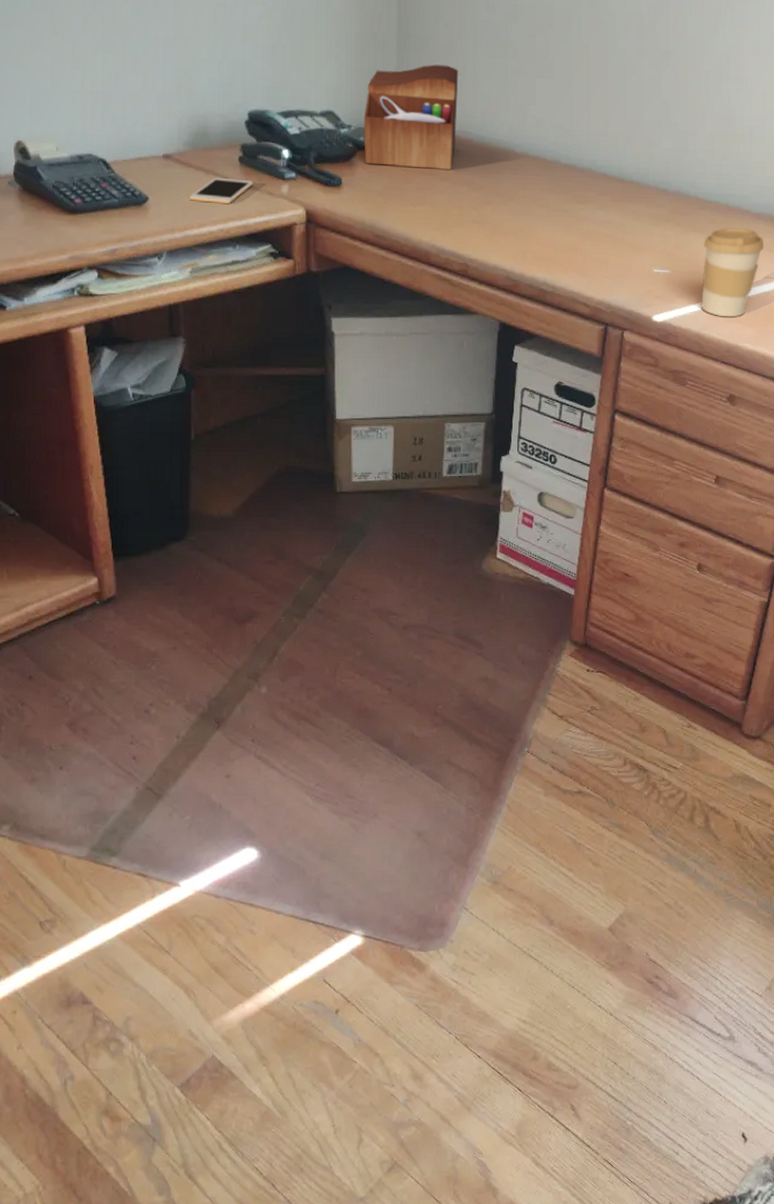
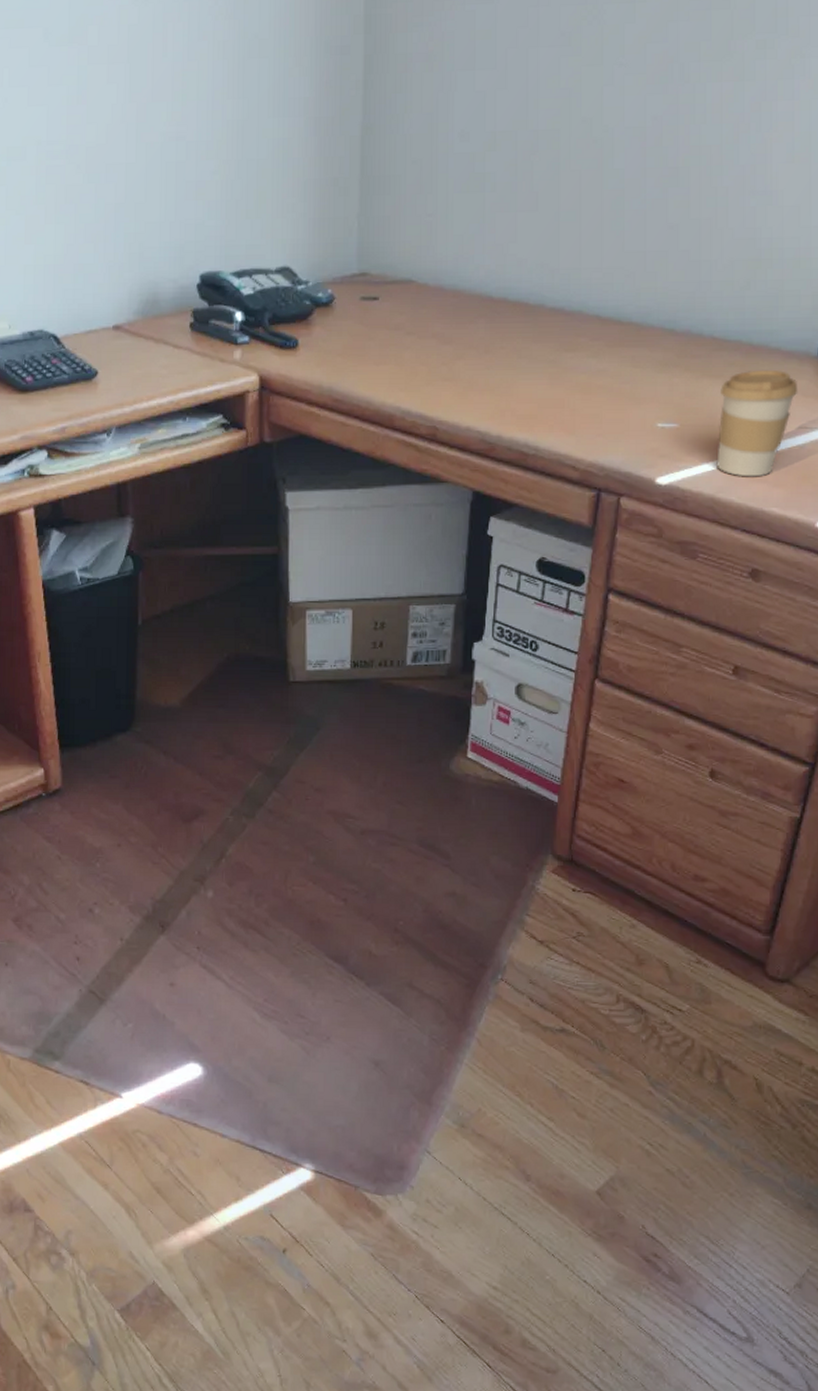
cell phone: present [190,177,253,204] -> none [139,346,204,374]
sewing box: present [363,64,459,170] -> none [322,206,428,323]

